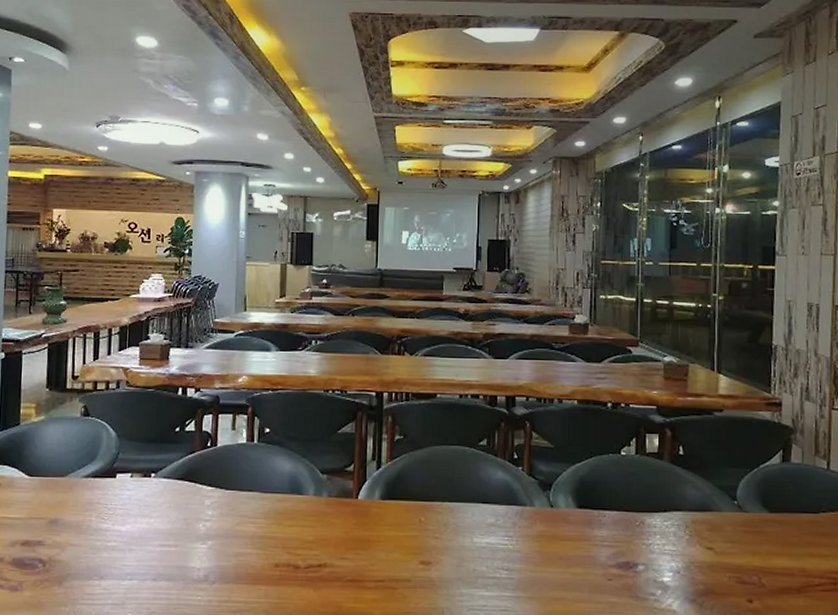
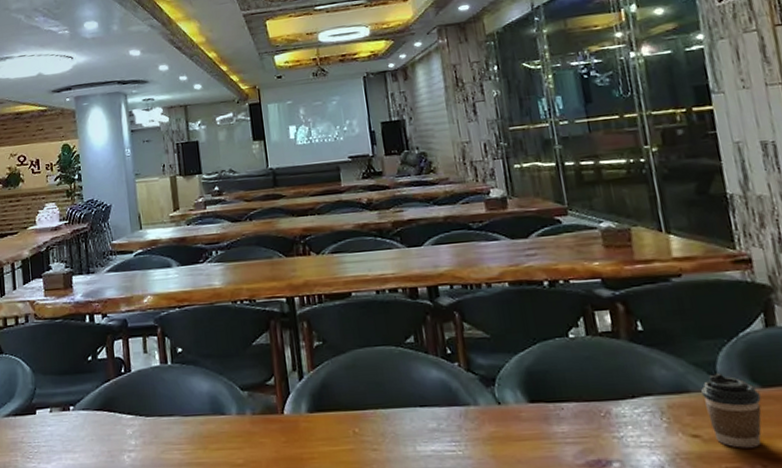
coffee cup: none [721,496,767,562] -> present [701,372,762,448]

